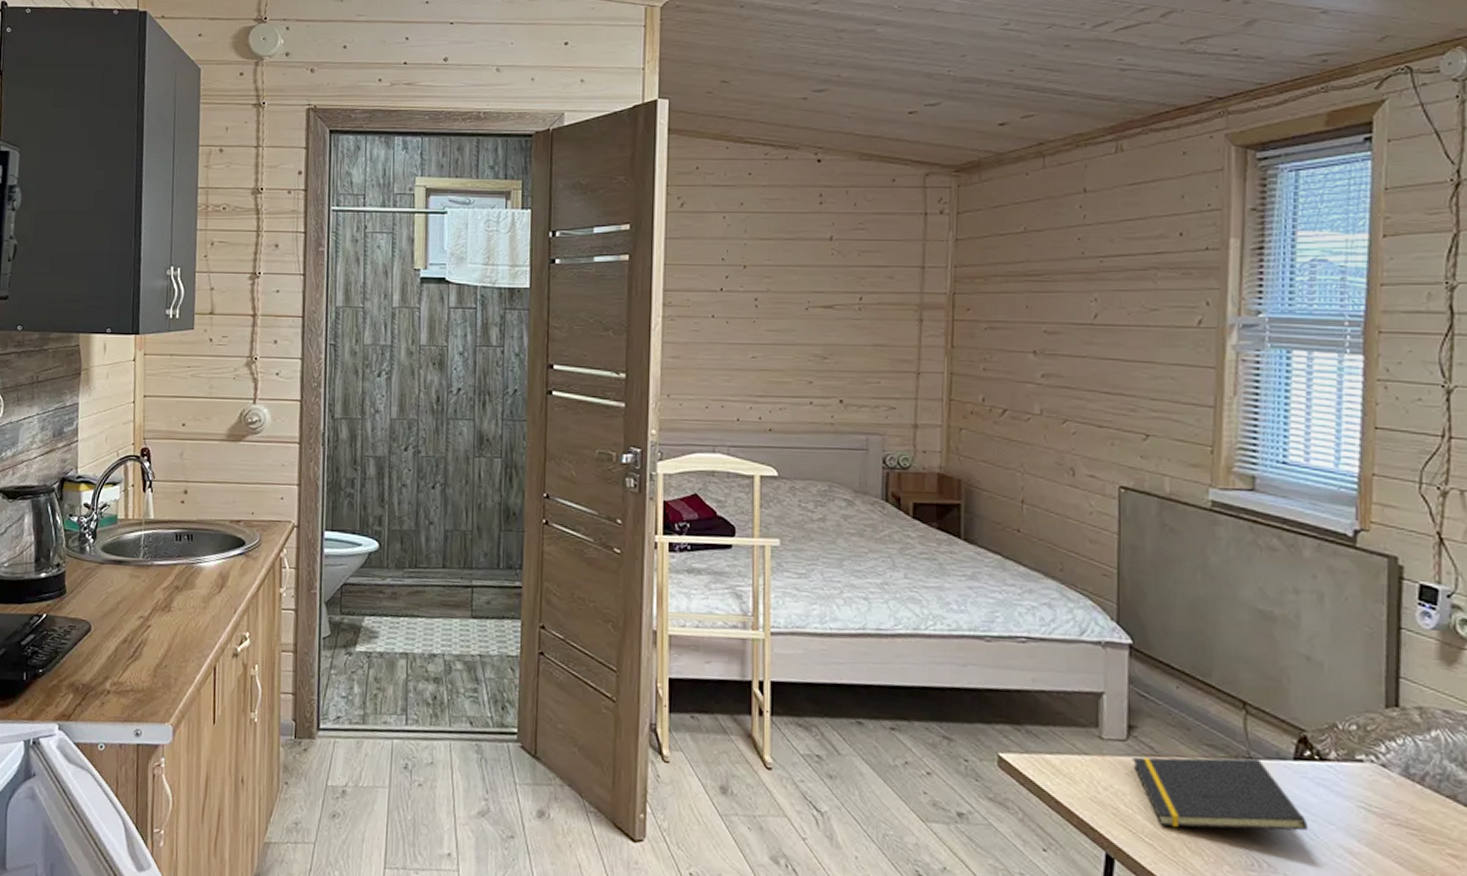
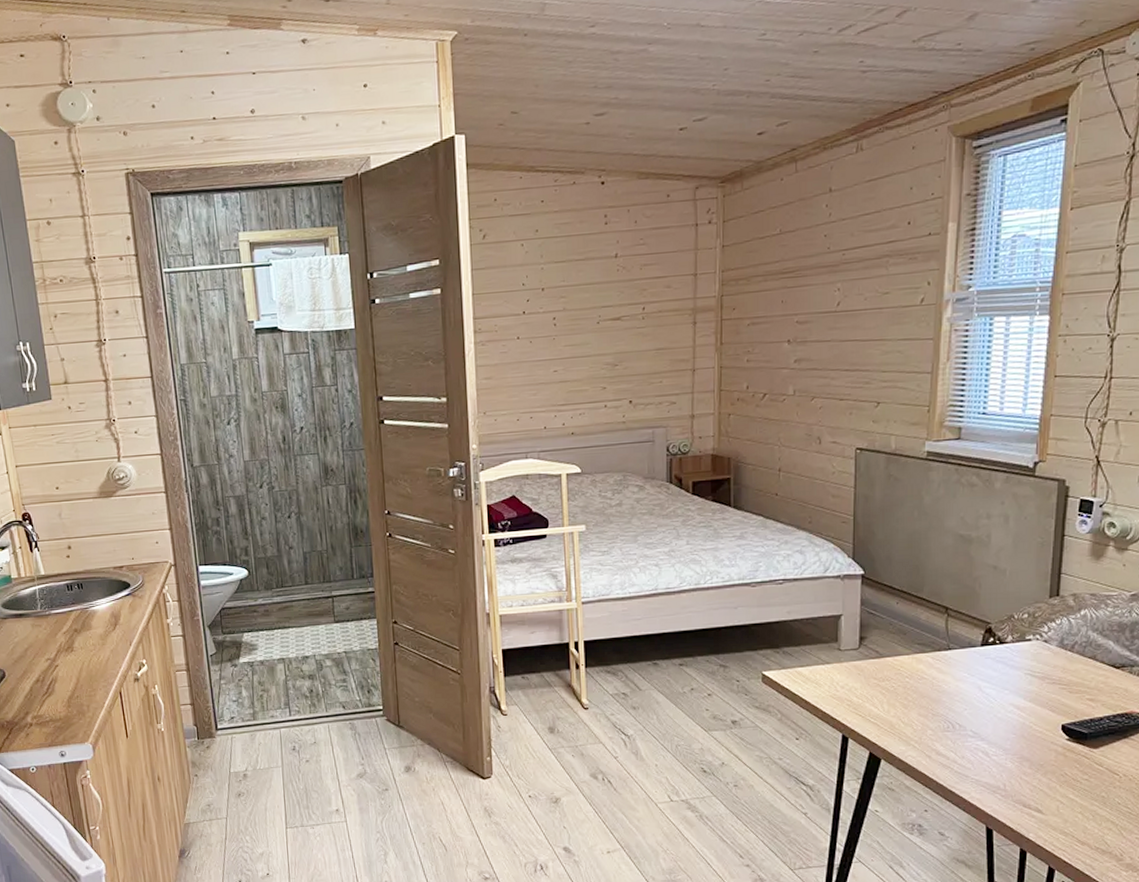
notepad: present [1132,756,1309,831] -> none [863,648,990,709]

